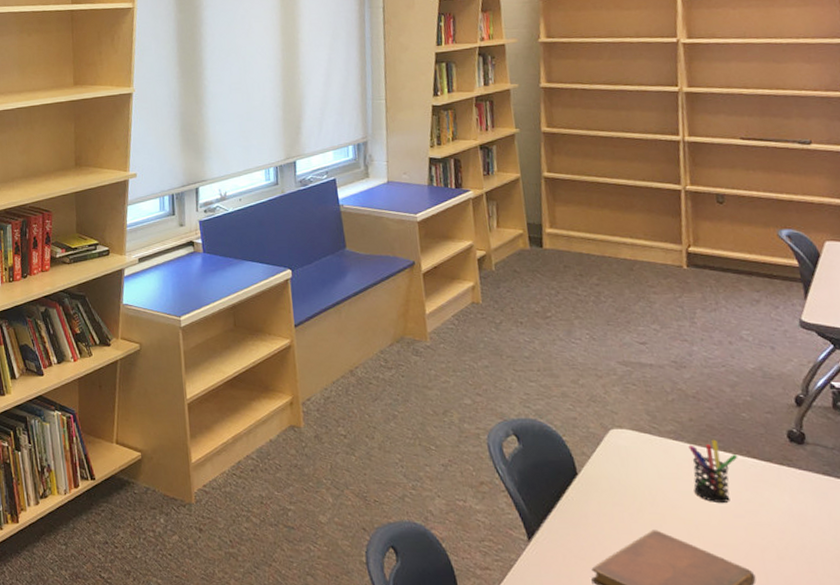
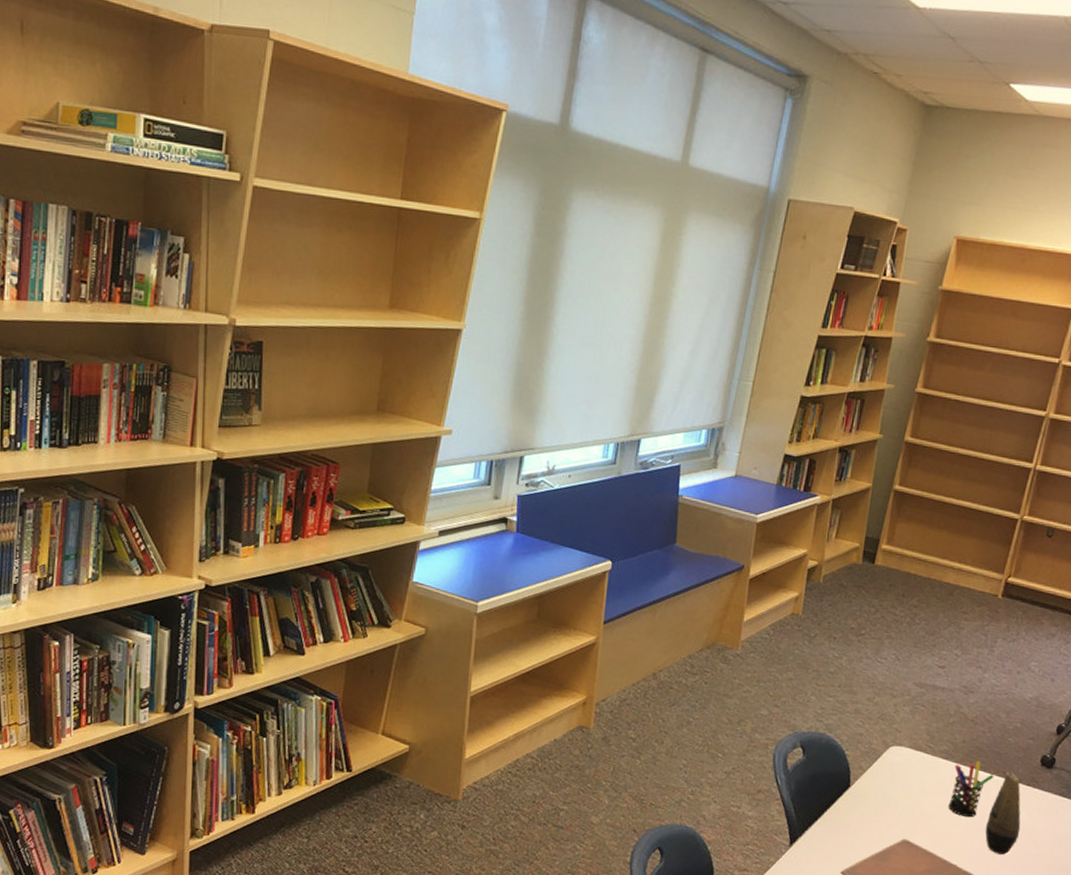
cosmetic container: none [744,450,789,545] -> present [985,772,1021,855]

